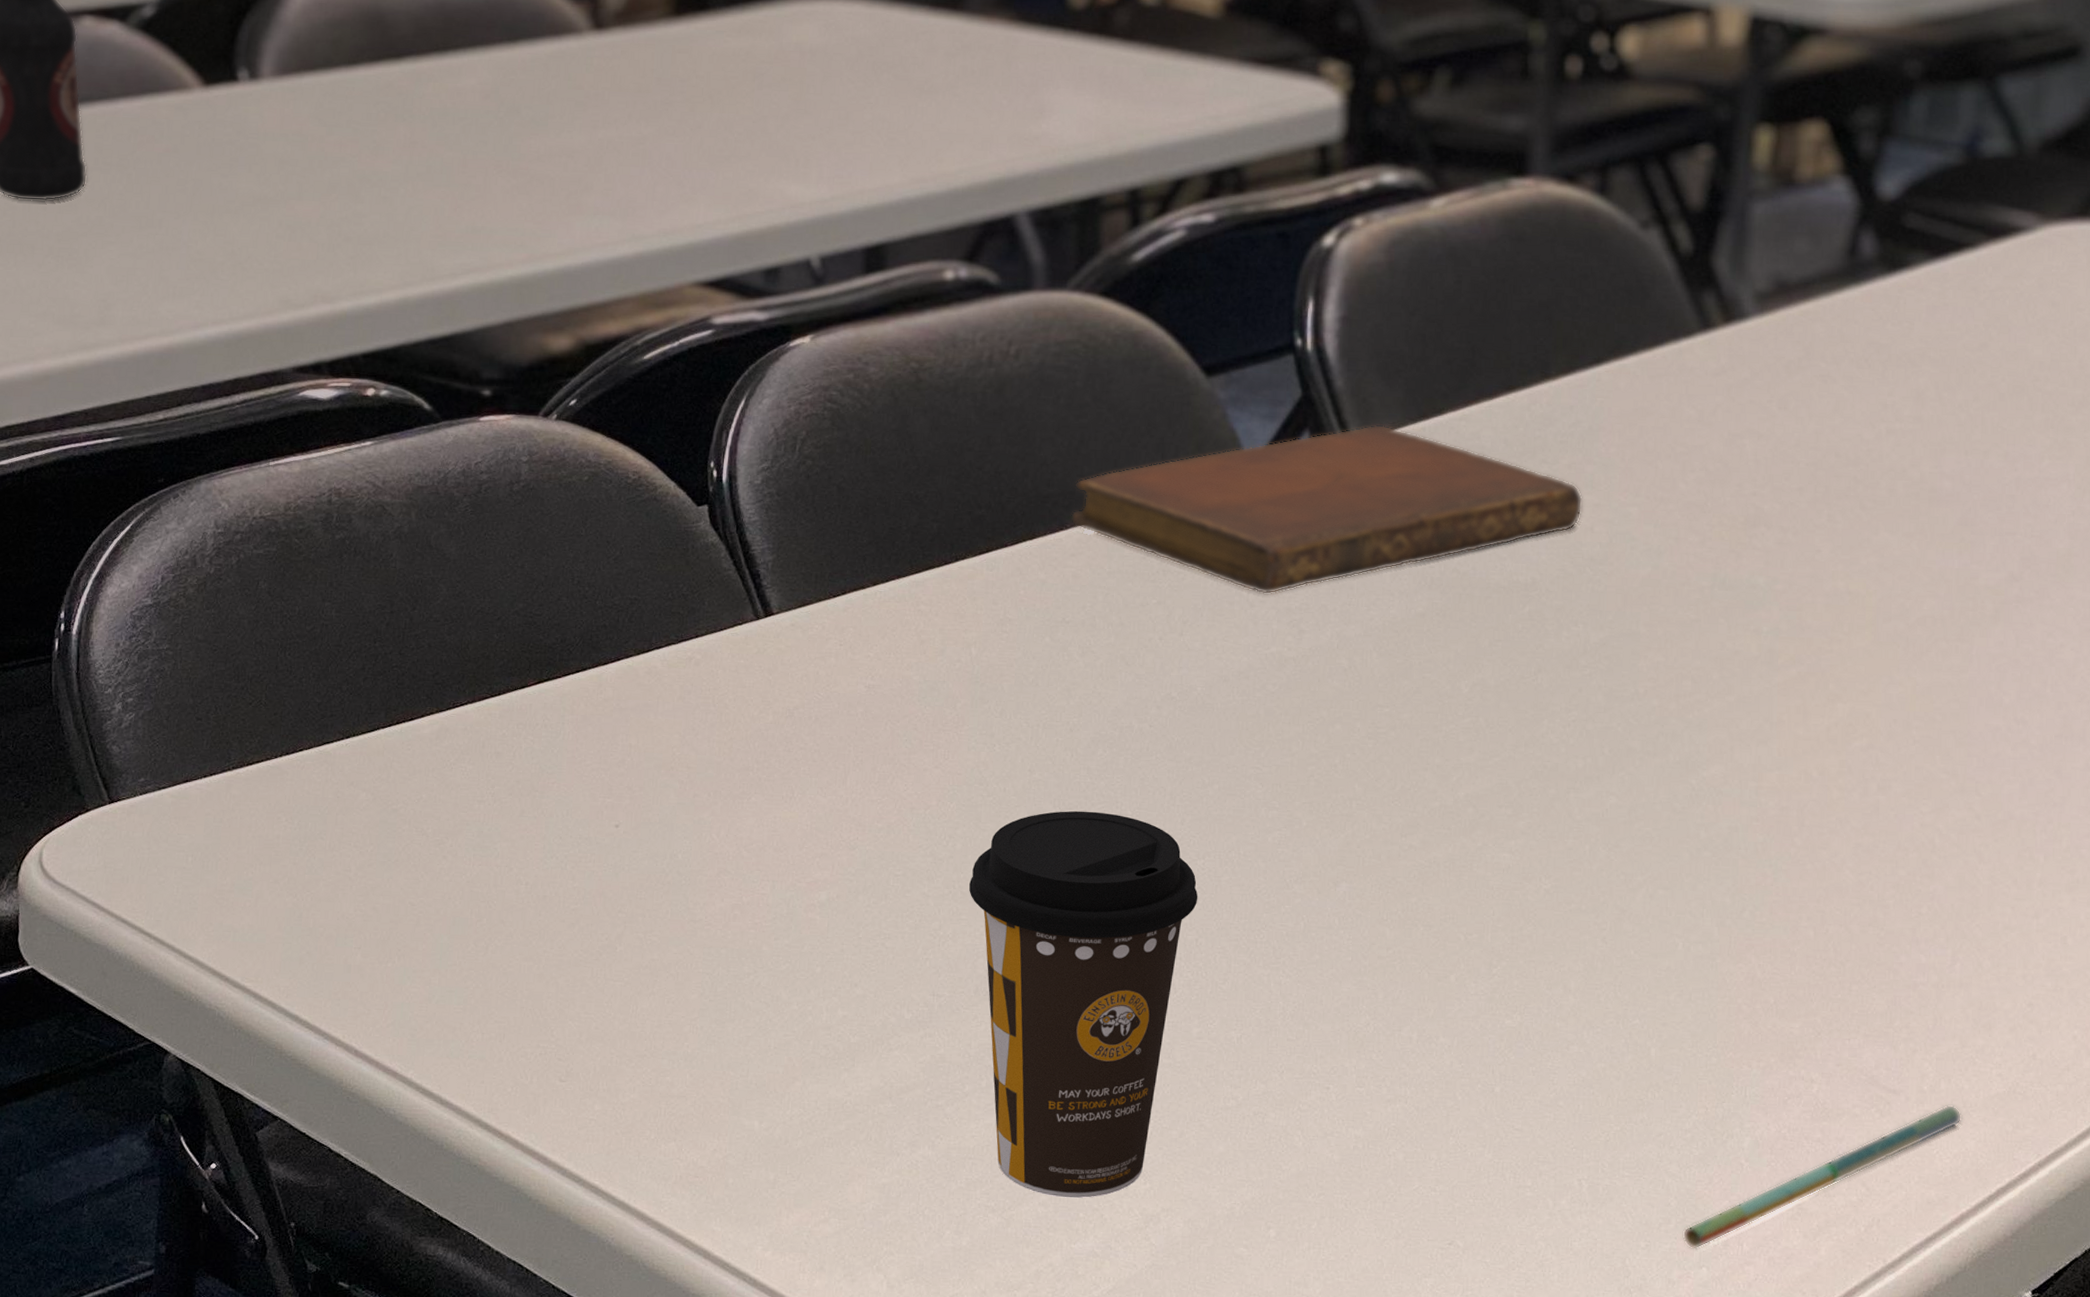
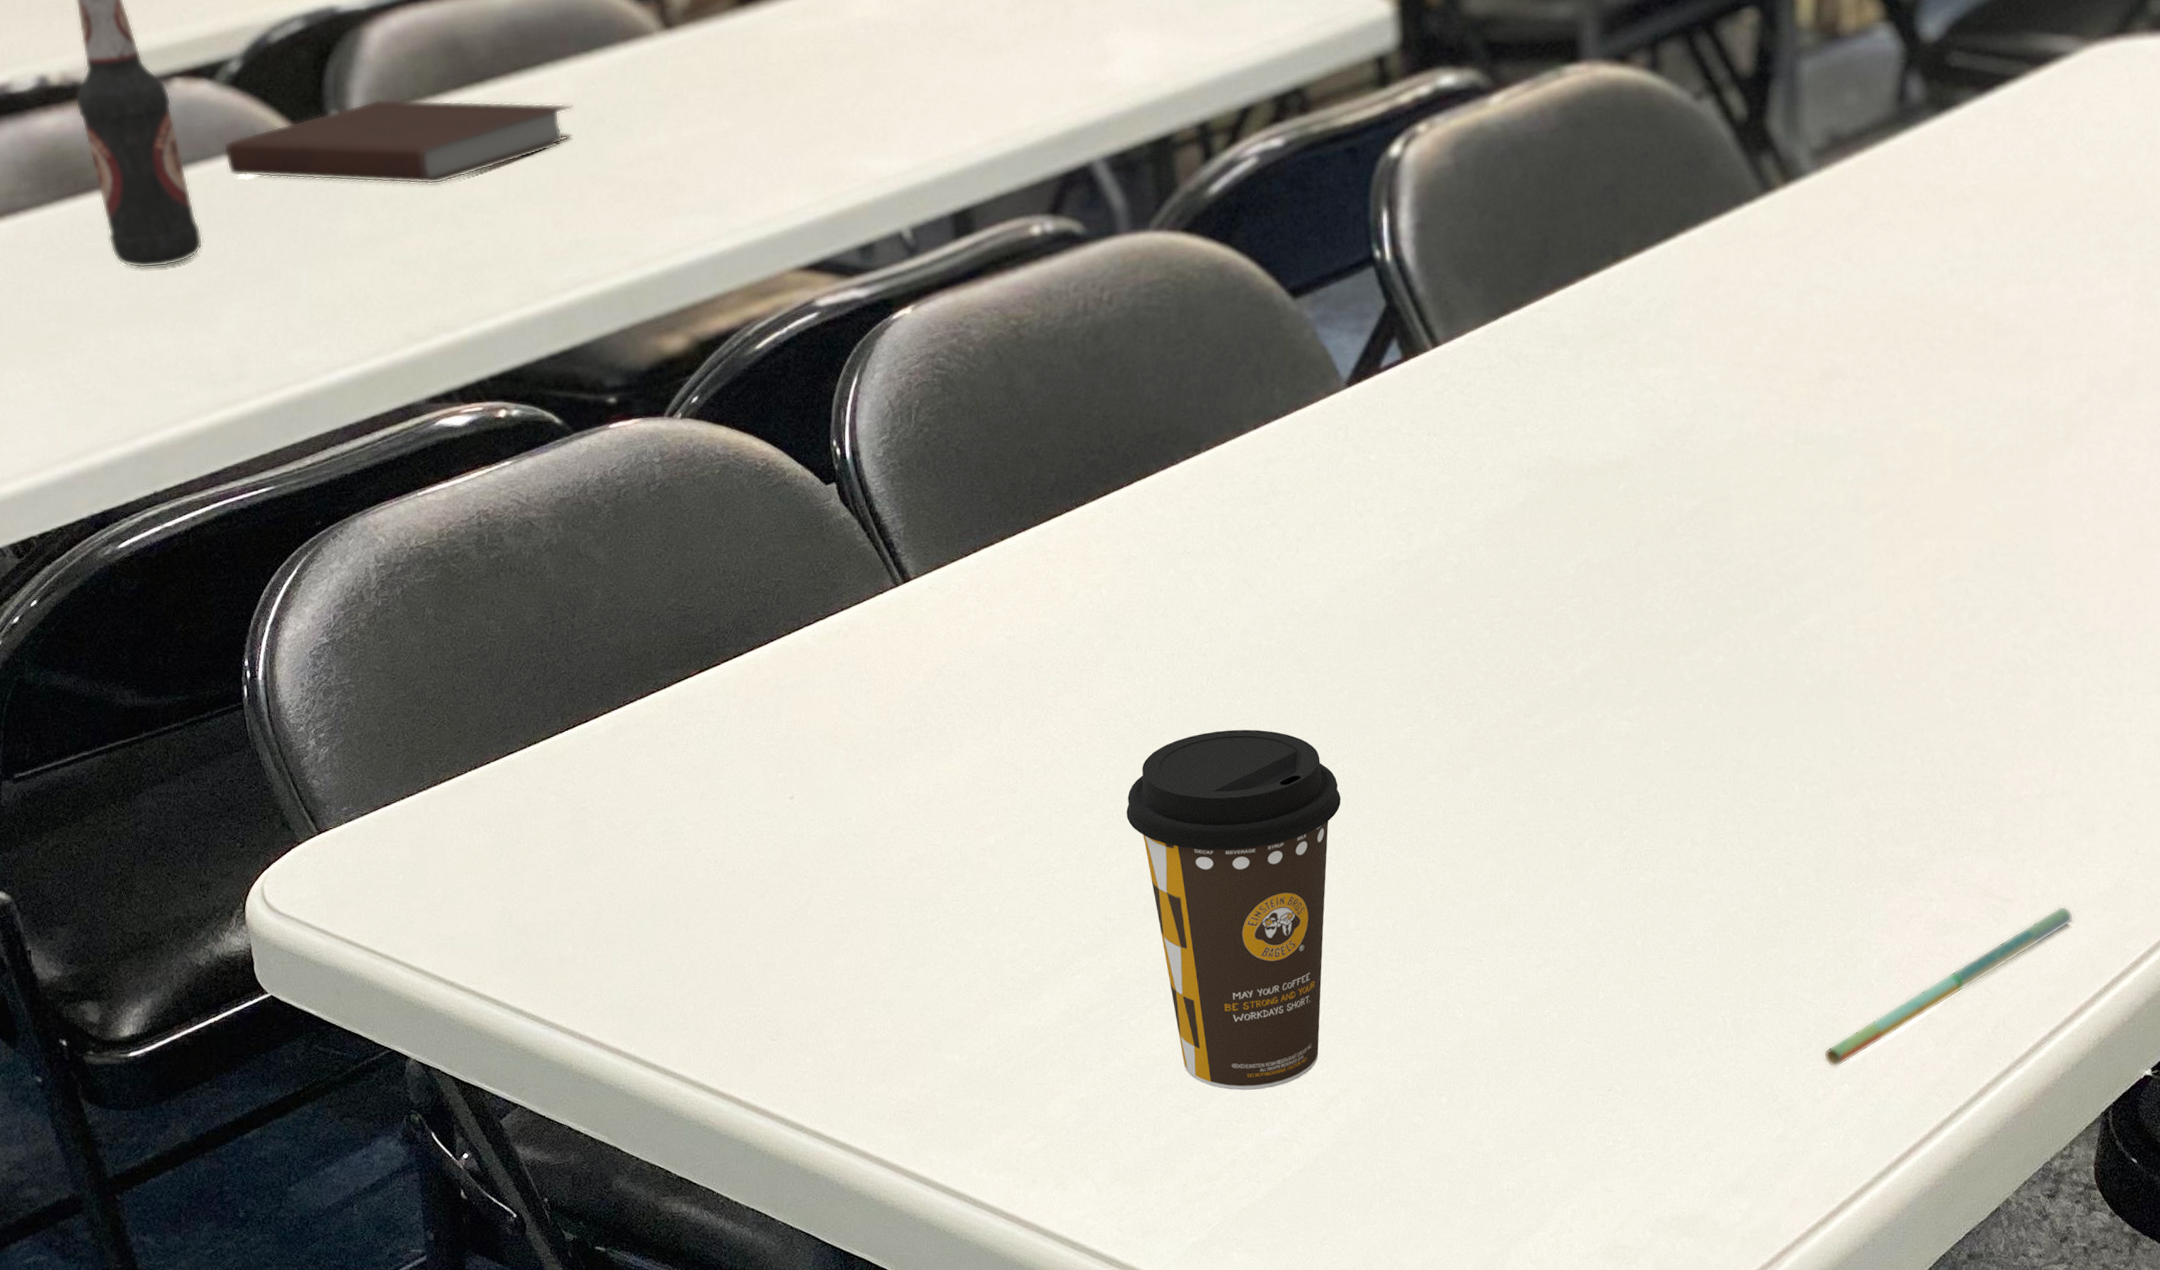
notebook: none [123,62,490,154] -> present [223,99,573,185]
notebook: present [1071,424,1583,595] -> none [1180,325,1665,504]

